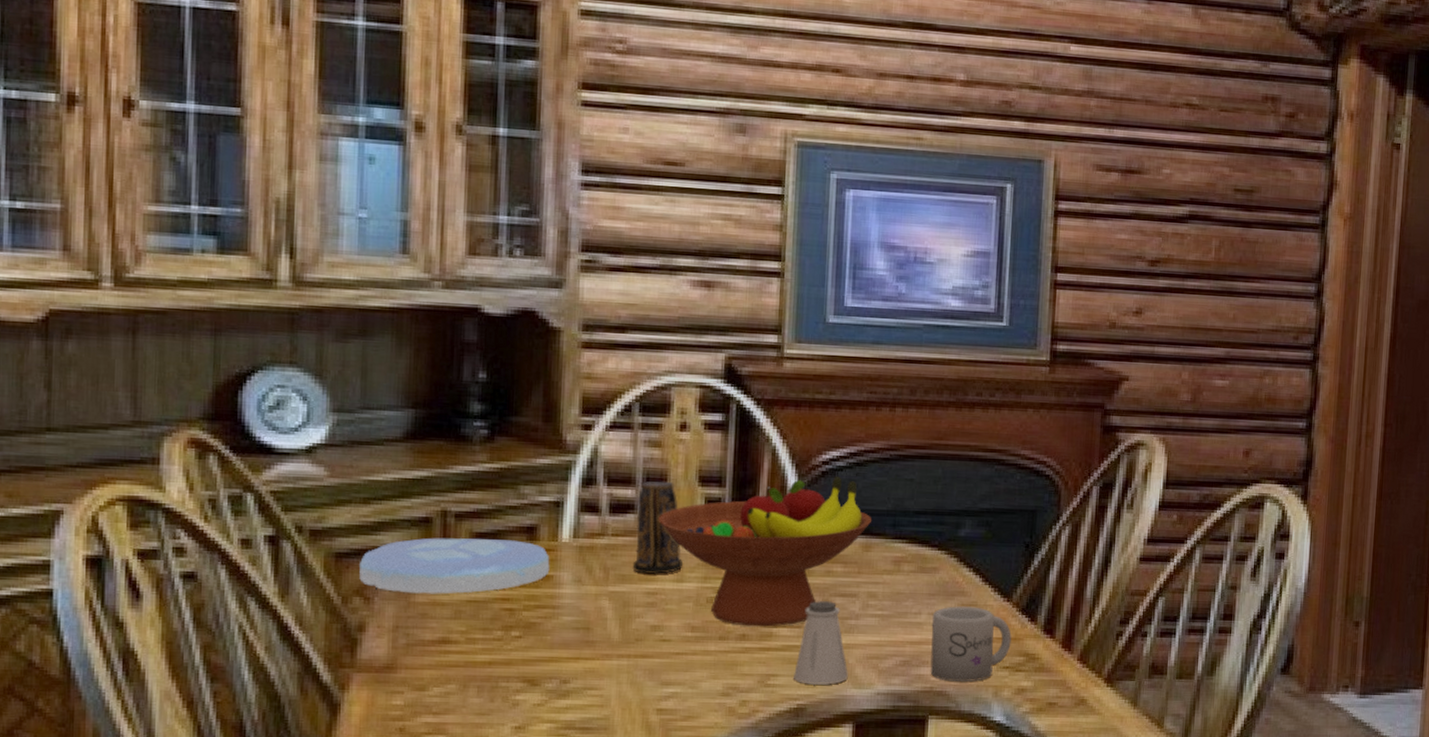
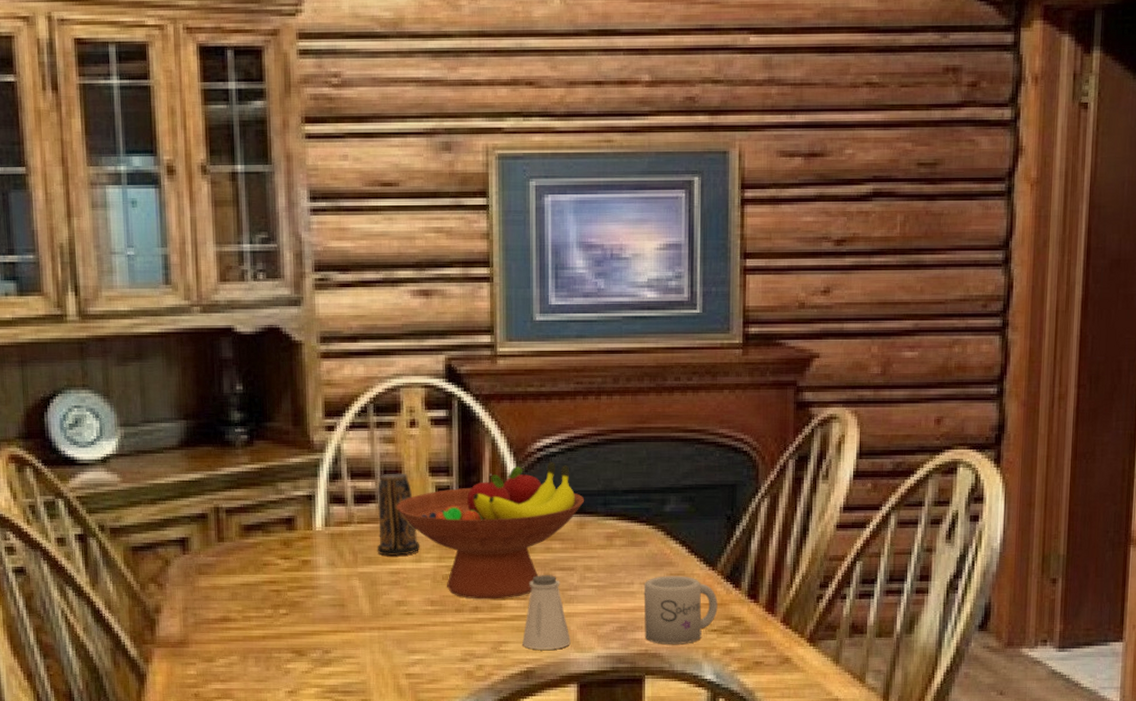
plate: present [359,537,550,594] -> none [152,530,307,579]

